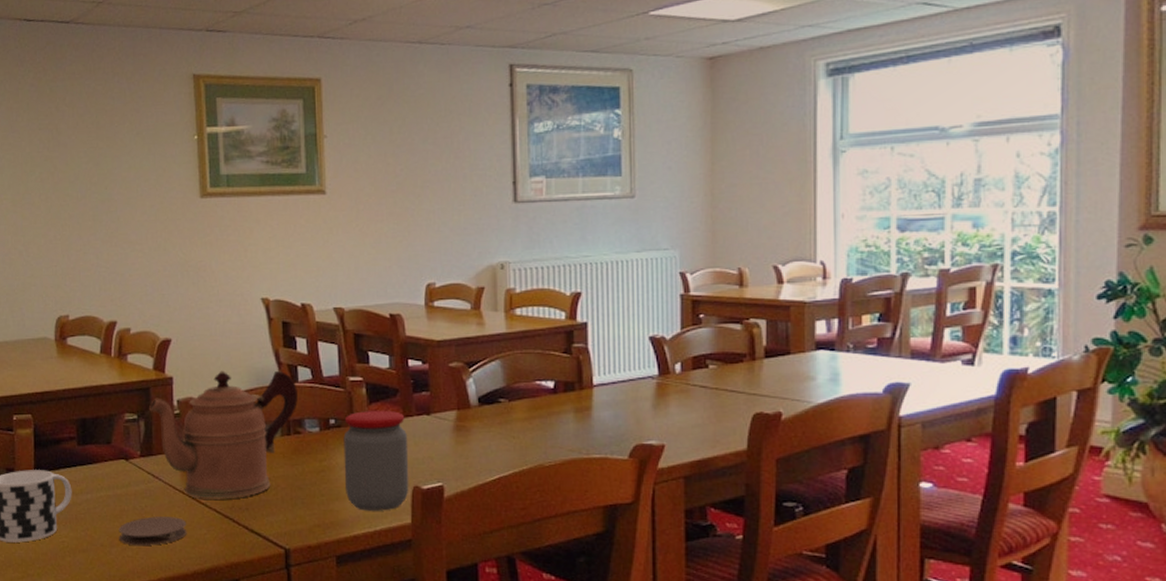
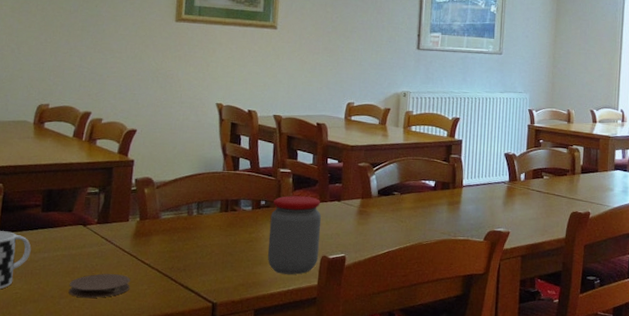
coffeepot: present [148,370,298,500] -> none [109,157,238,261]

